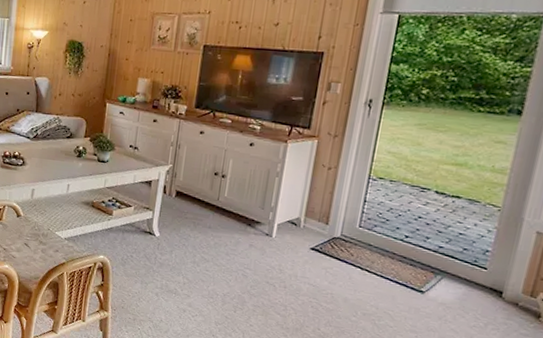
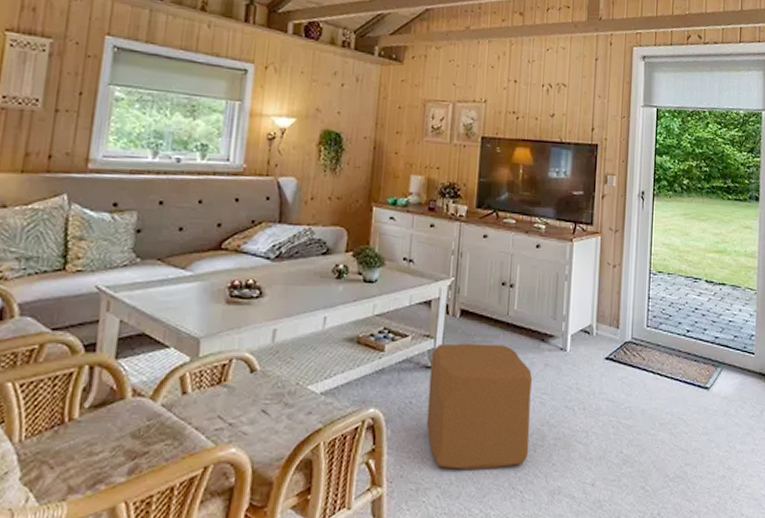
pouf: none [143,216,237,320] -> present [426,343,532,470]

